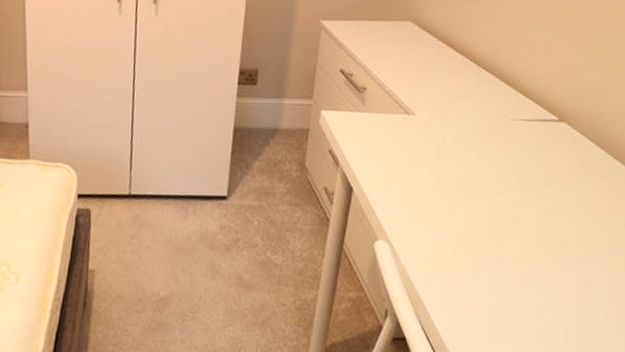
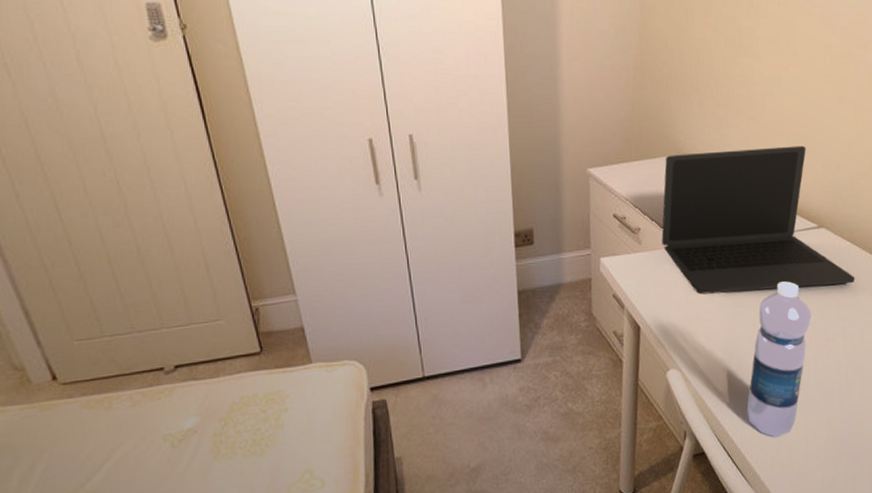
laptop: none [387,20,596,188] -> present [661,145,855,295]
water bottle: none [457,171,542,340] -> present [746,281,812,437]

